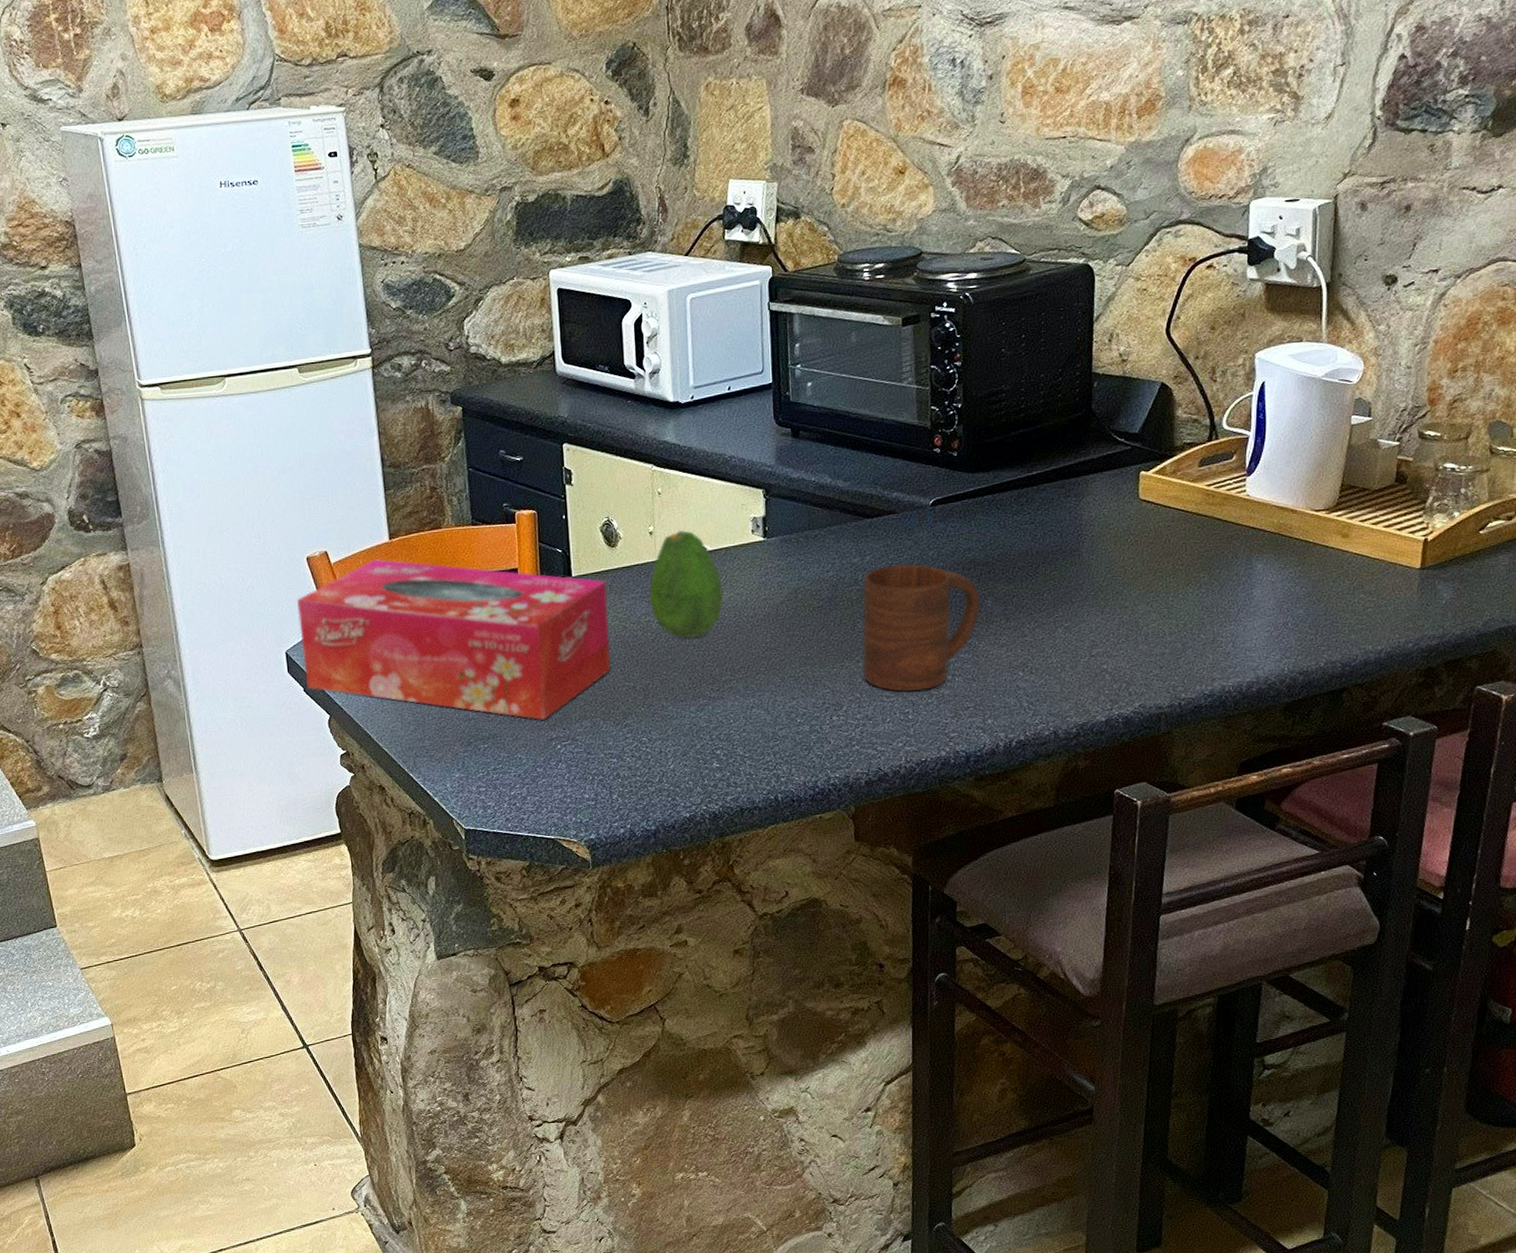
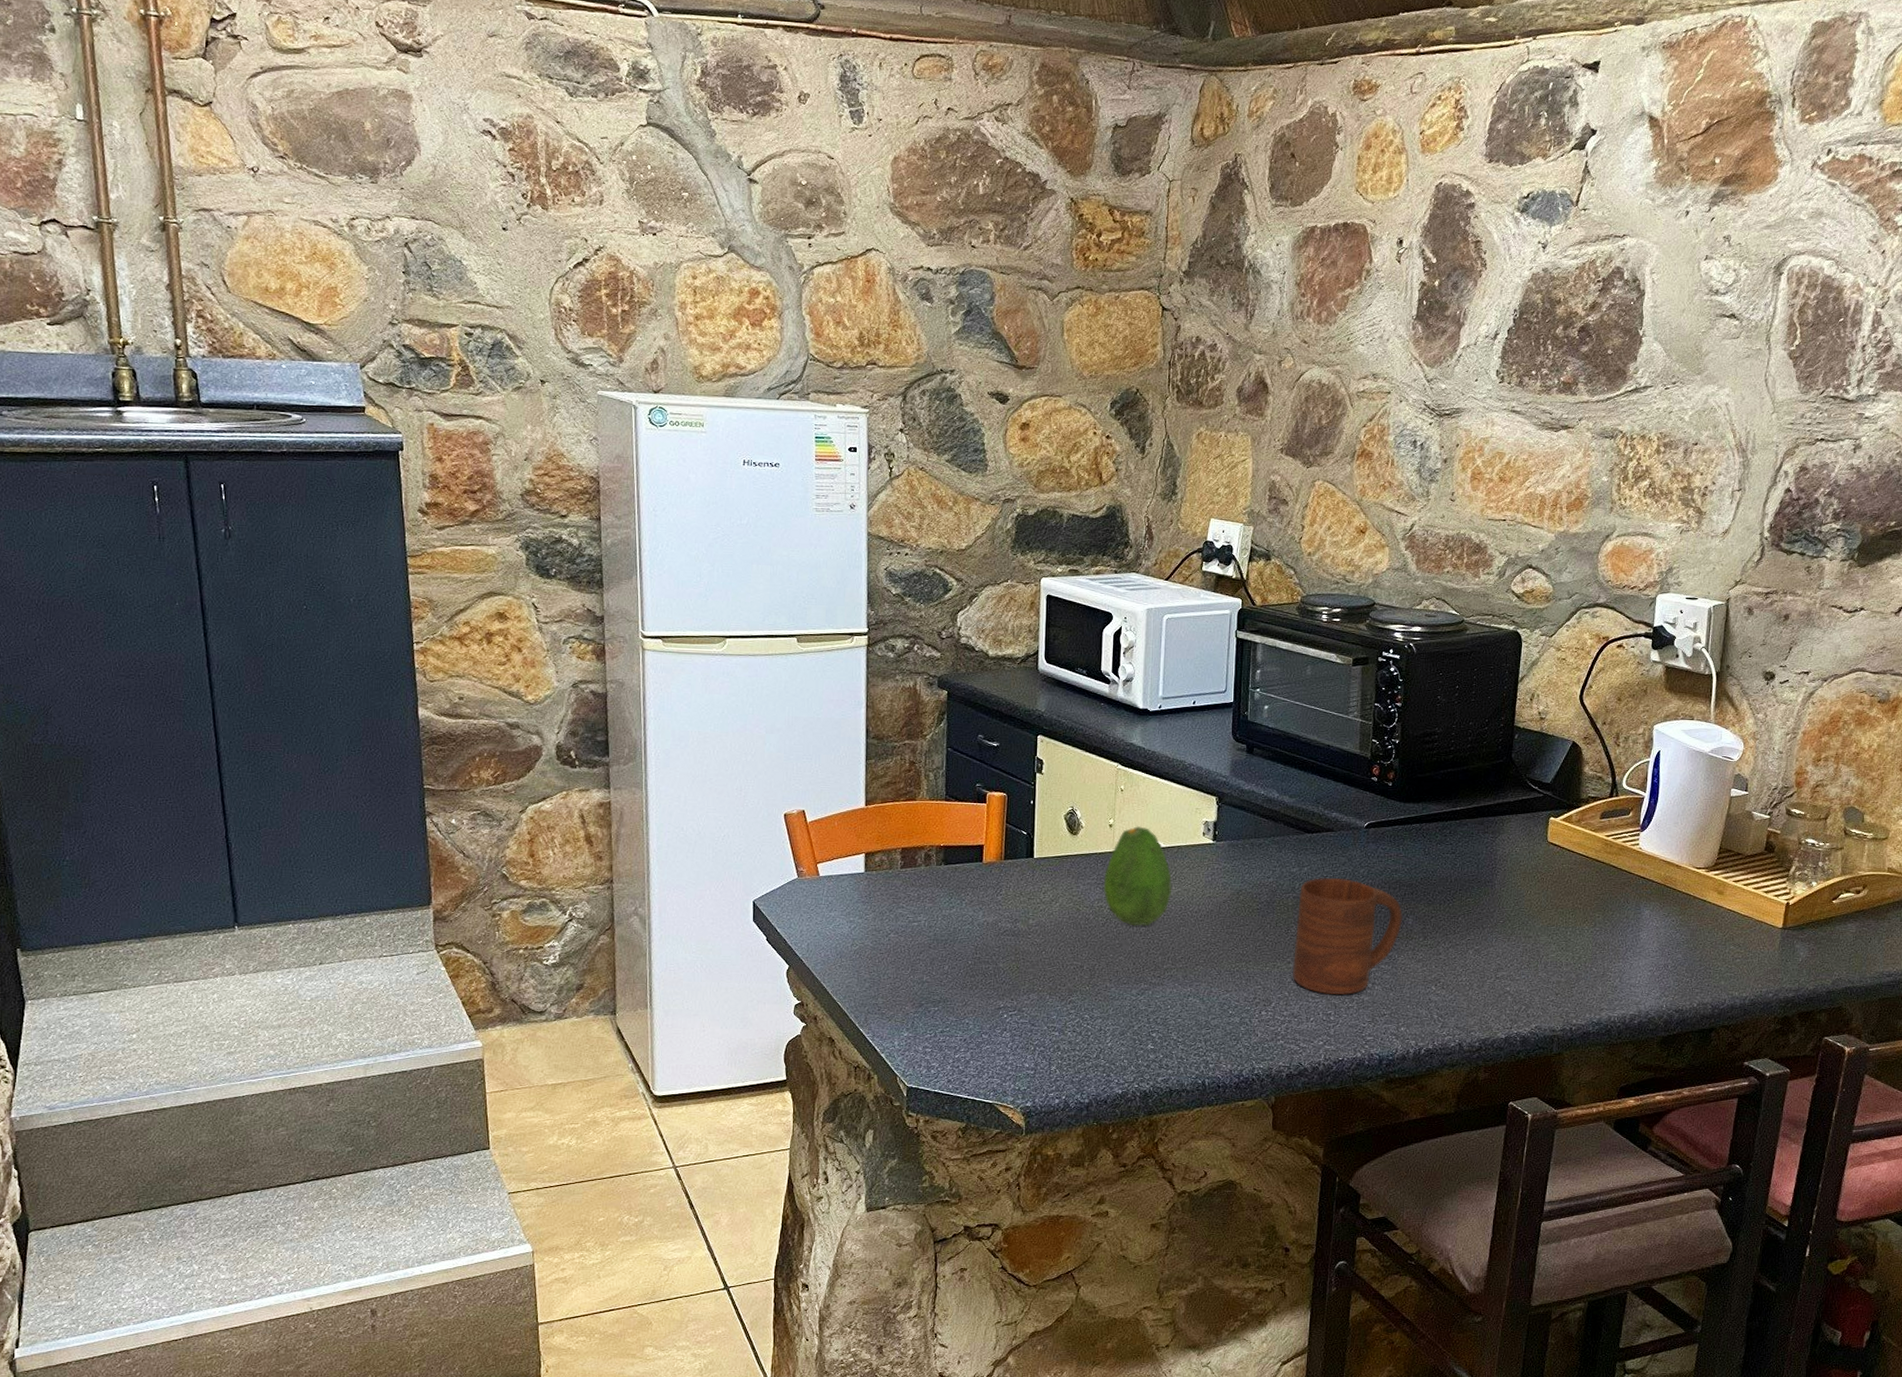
tissue box: present [297,558,610,720] -> none [769,822,1066,989]

